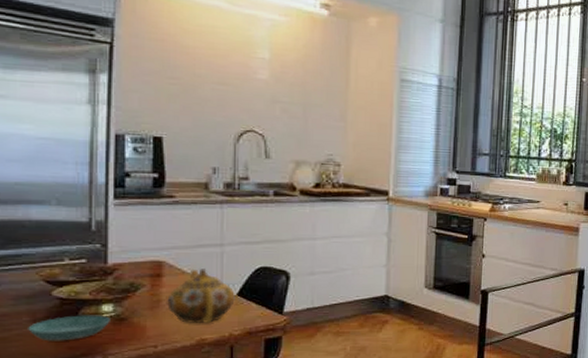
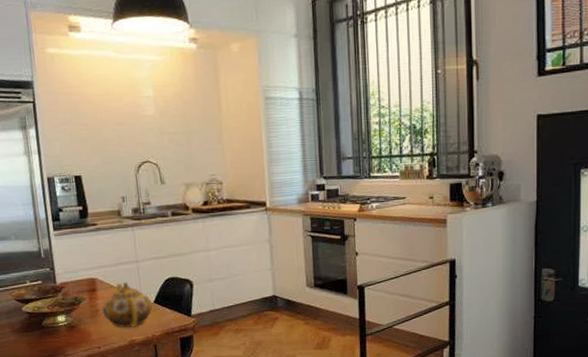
saucer: present [28,315,110,341] -> none [10,324,65,347]

